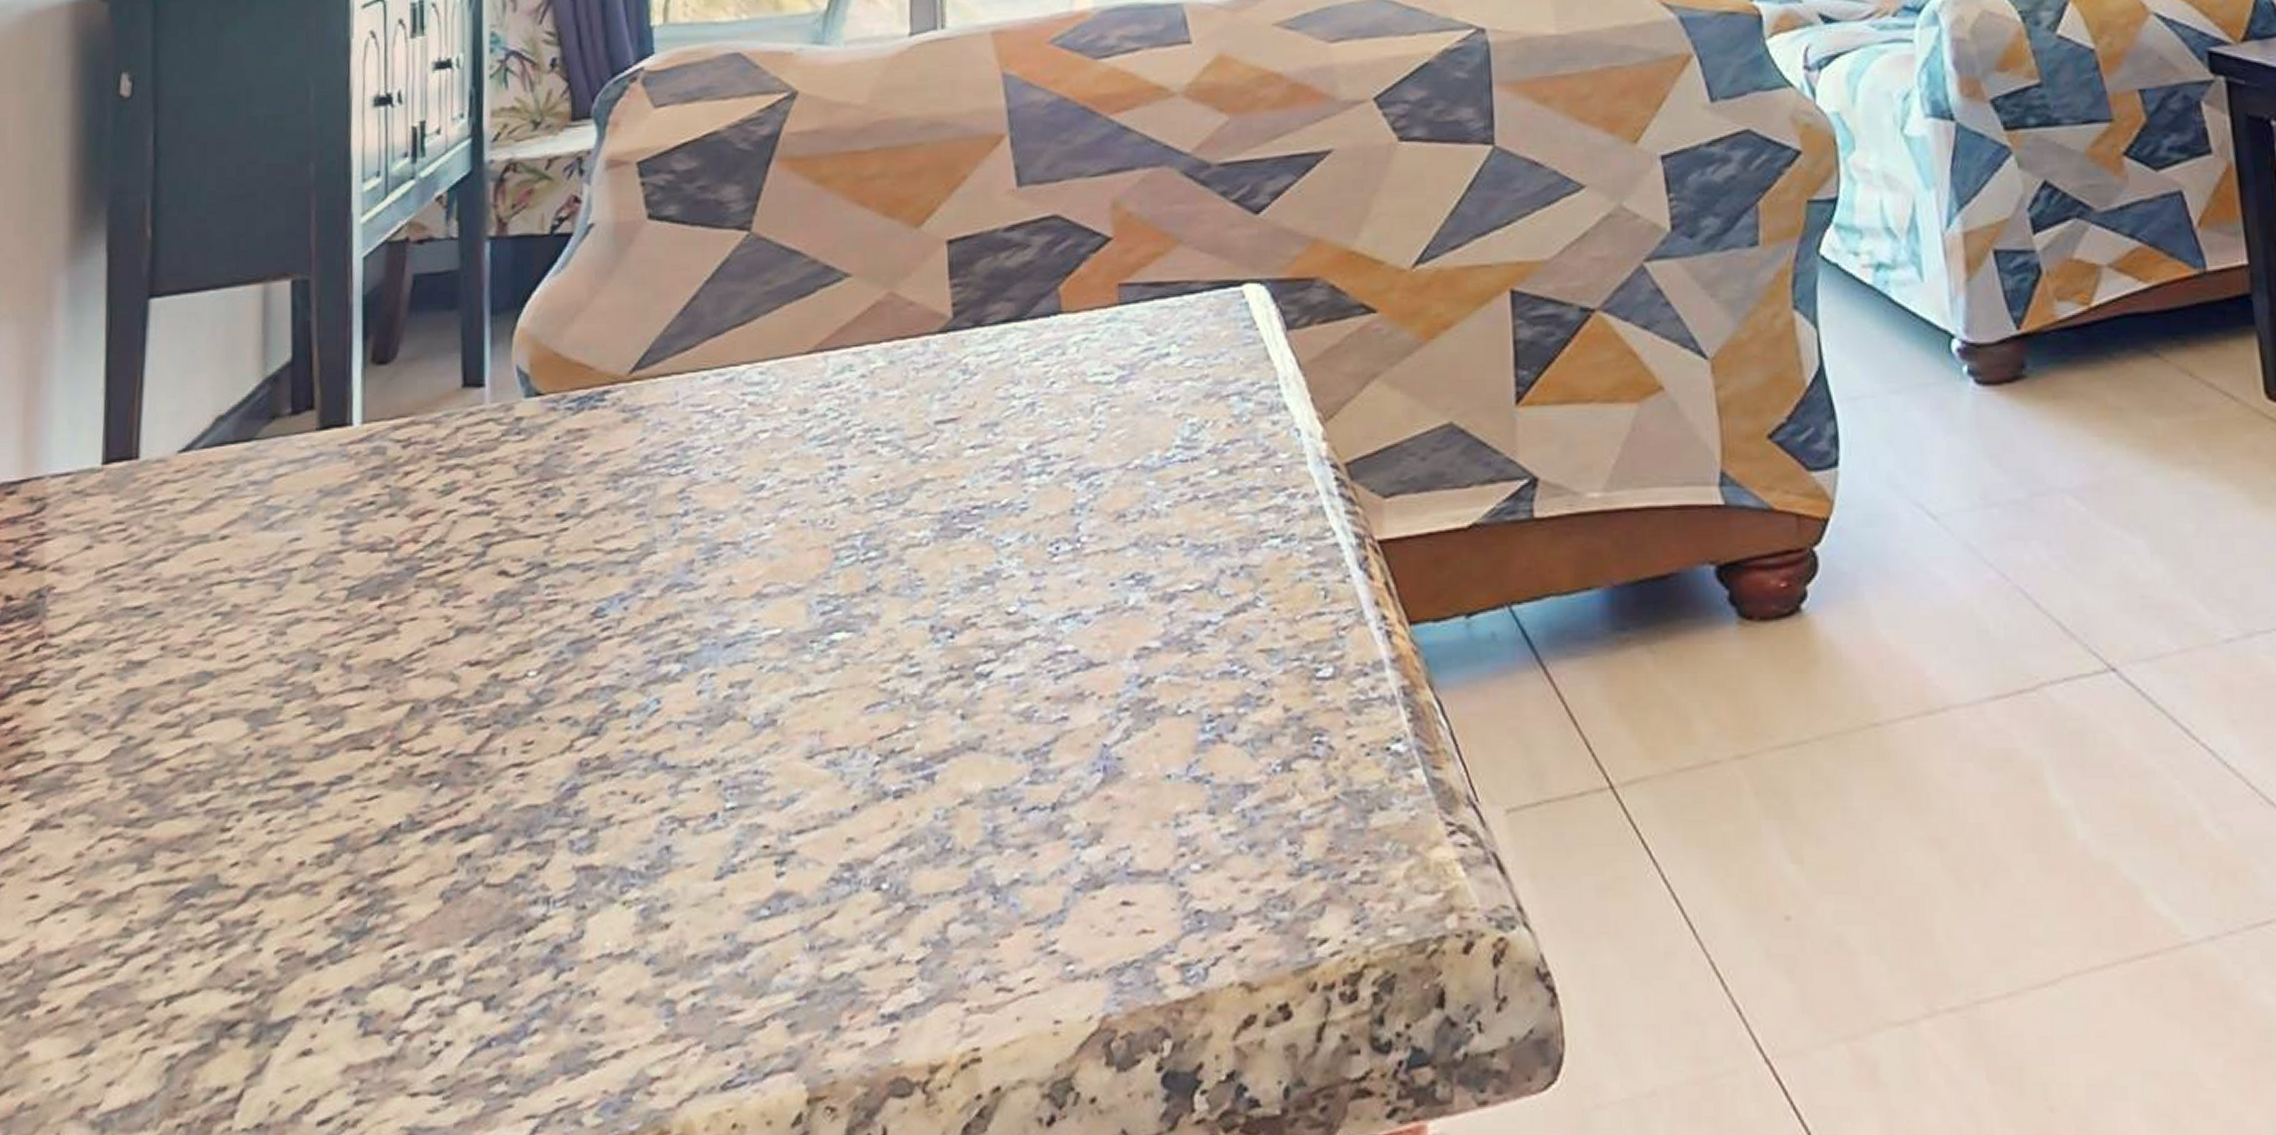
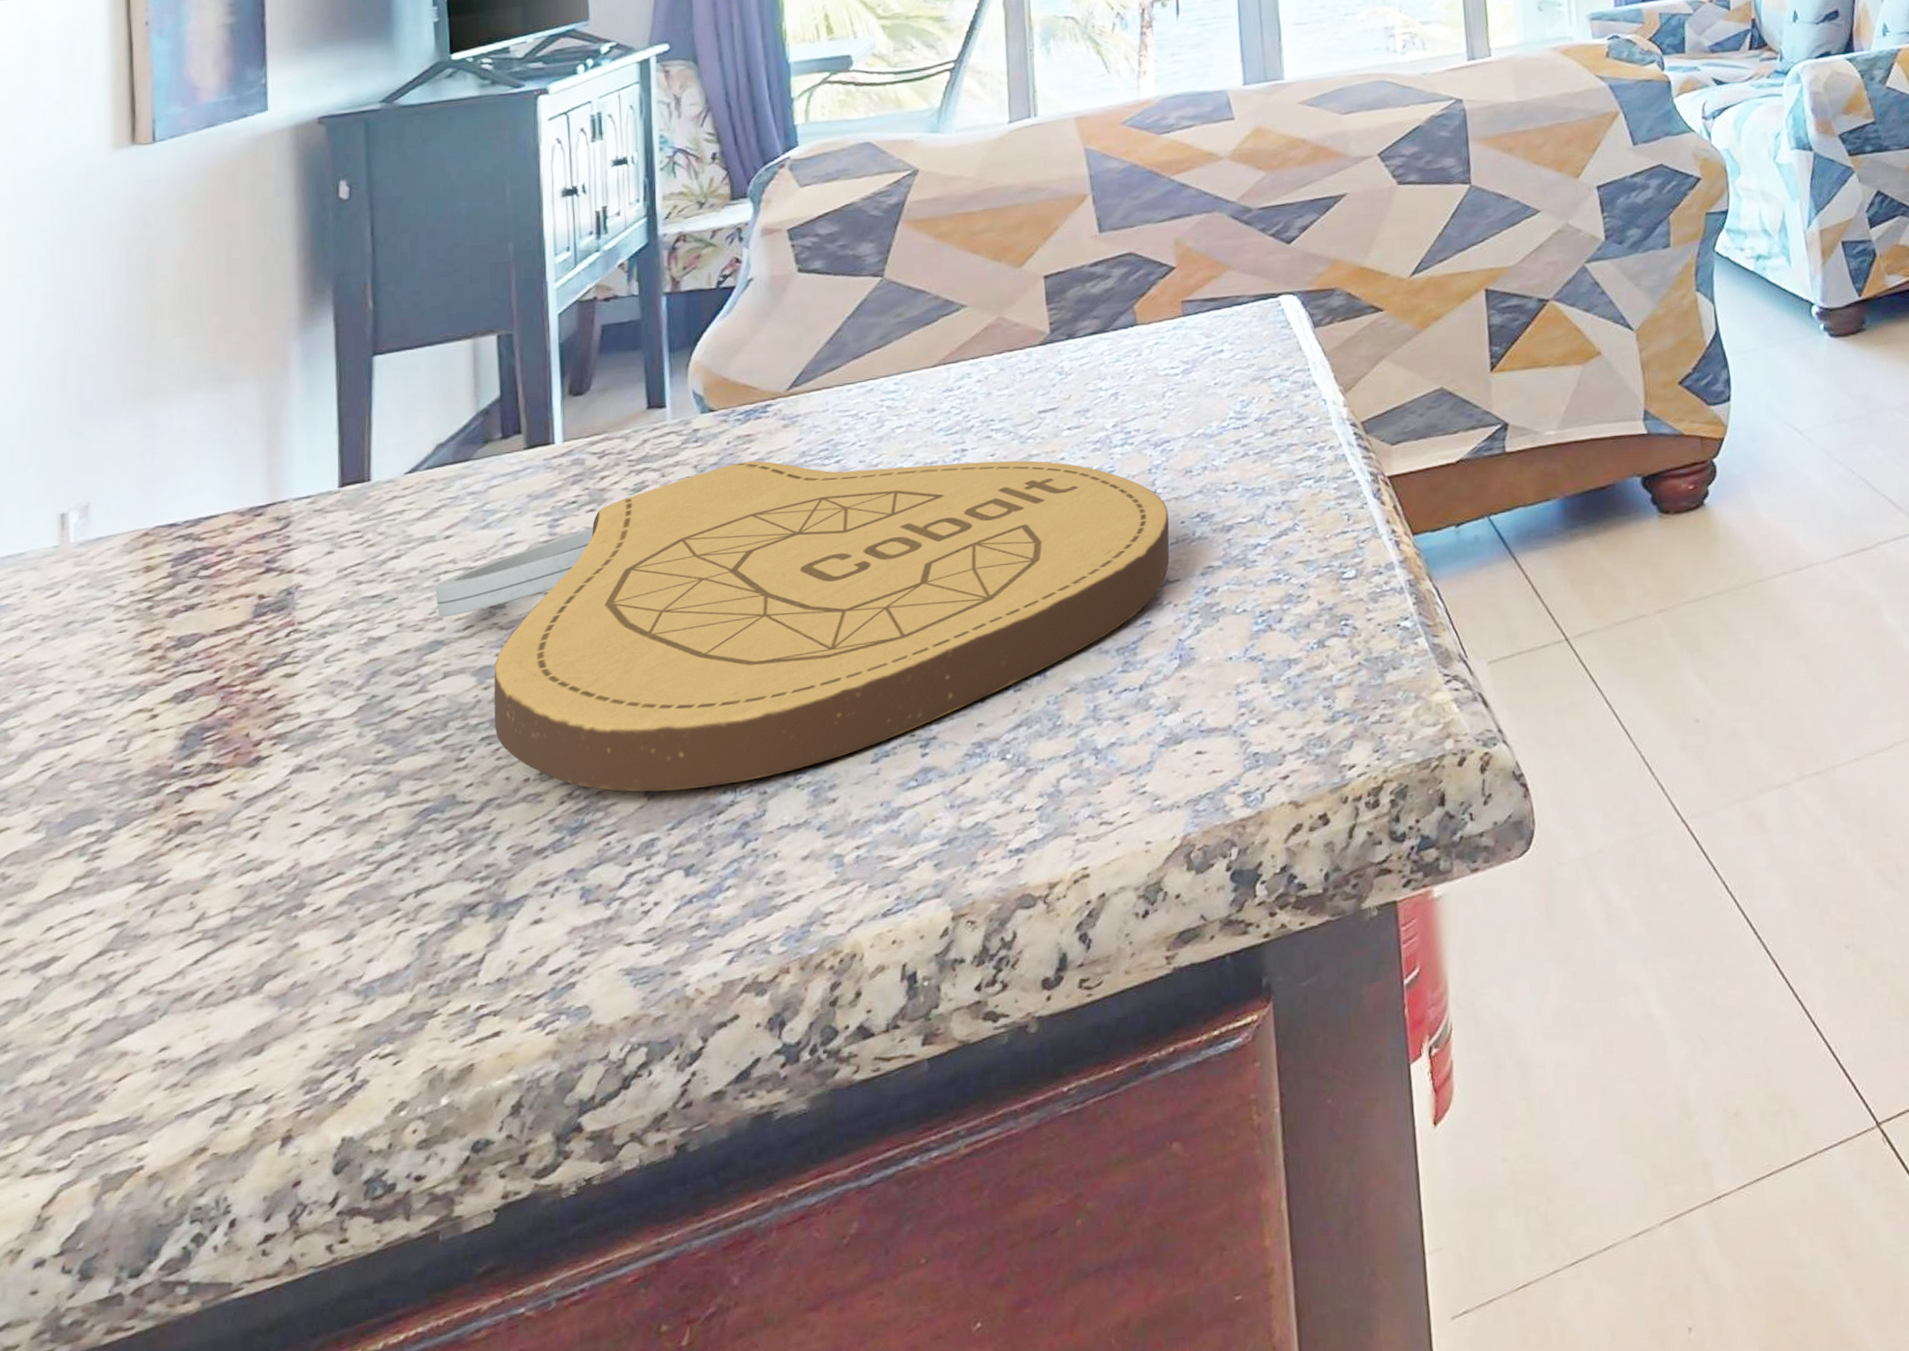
cutting board: none [206,463,1095,894] -> present [435,460,1170,792]

